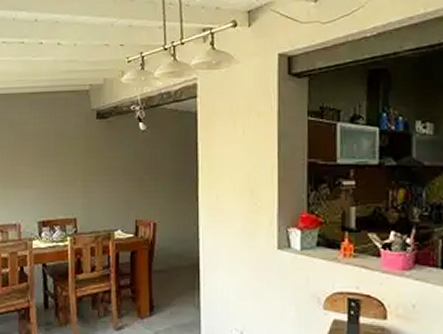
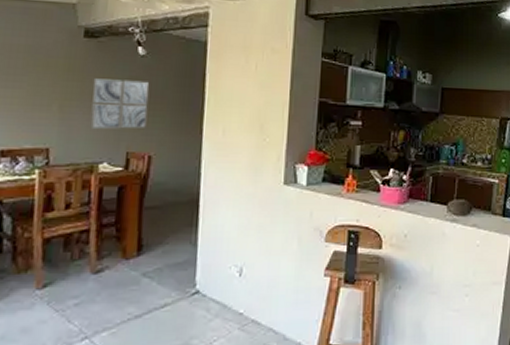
wall art: none [105,154,151,201] -> present [90,78,149,130]

